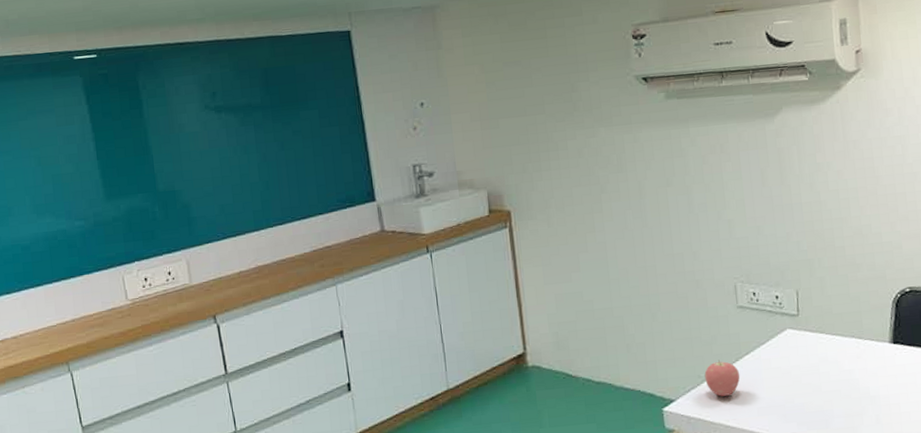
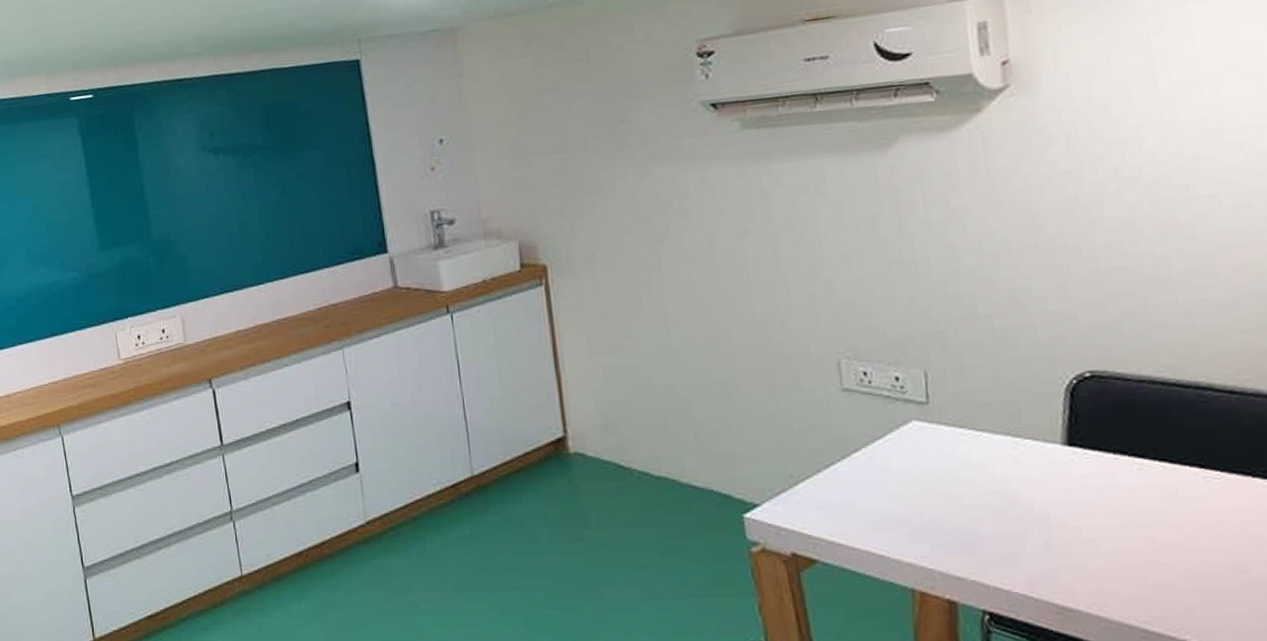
apple: present [704,359,741,396] -> none [798,456,848,503]

